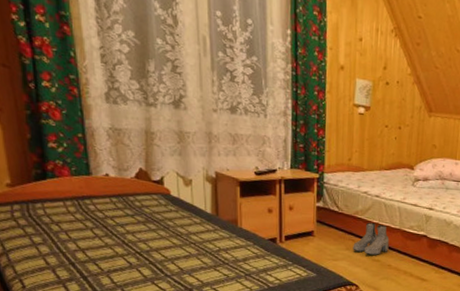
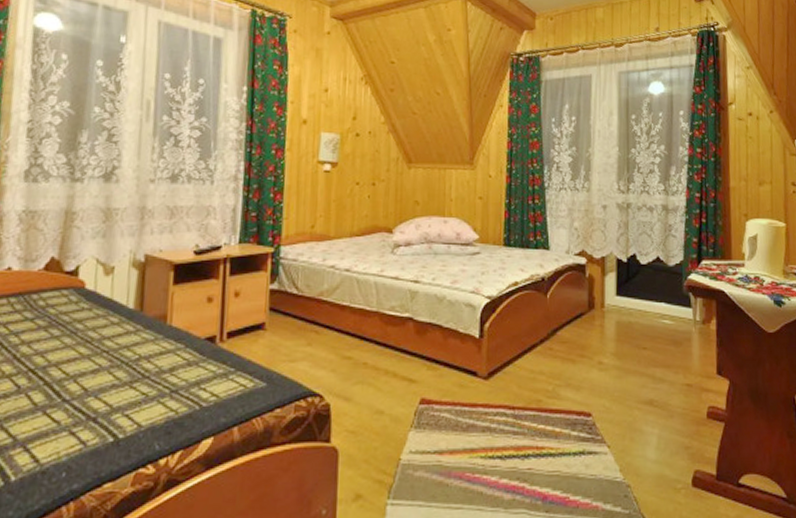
boots: present [353,222,389,255] -> none [316,305,364,350]

